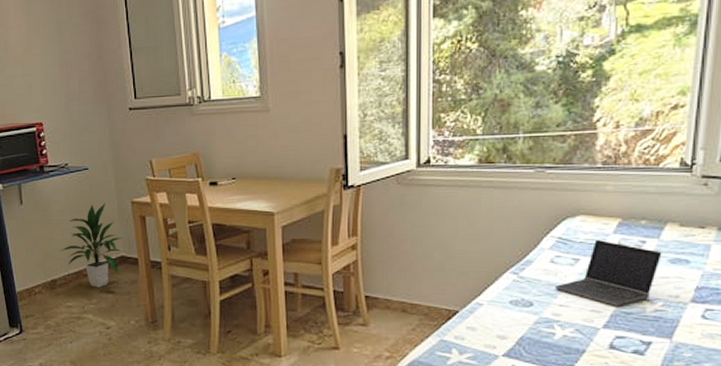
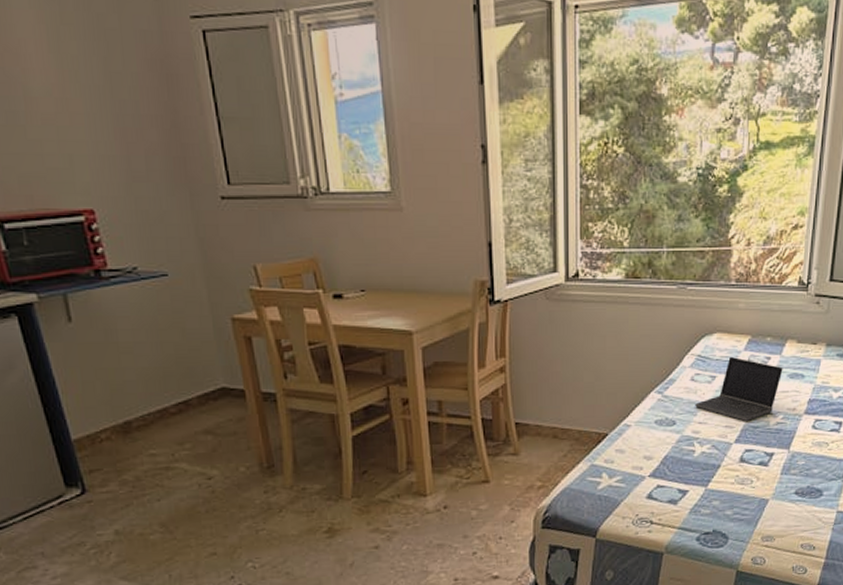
indoor plant: present [59,203,123,288] -> none [133,320,223,429]

